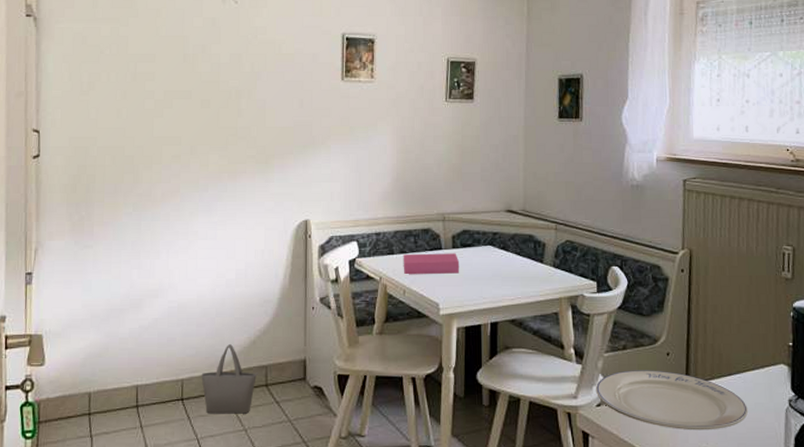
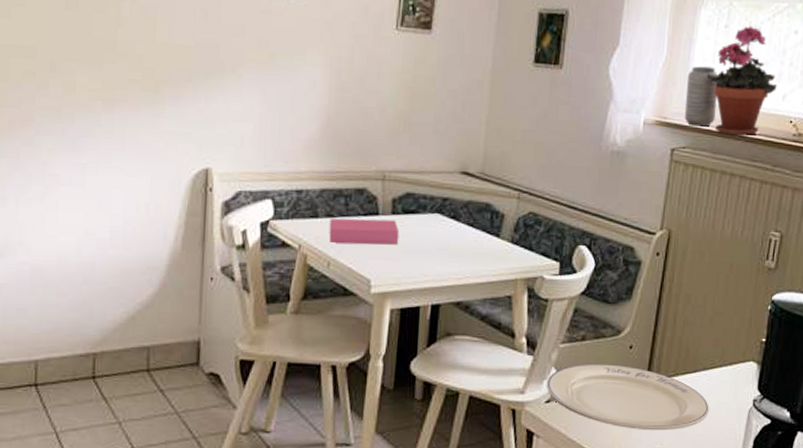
shopping bag: present [201,343,258,414] -> none [61,318,137,404]
vase: none [689,110,719,161] -> present [684,66,719,128]
potted plant: none [707,73,771,165] -> present [706,25,777,137]

